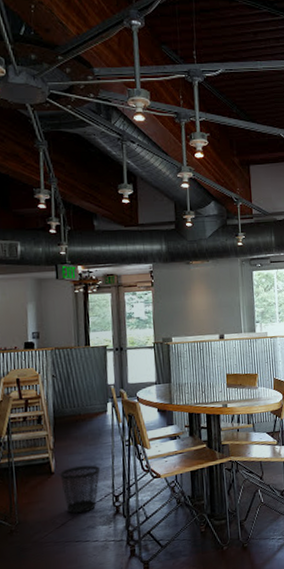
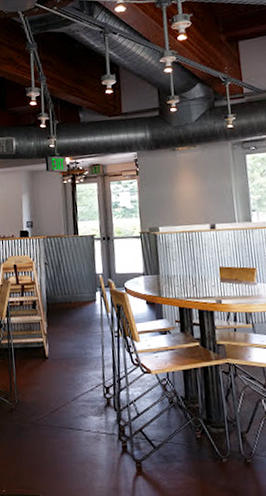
wastebasket: present [60,465,101,514] -> none [53,353,91,401]

